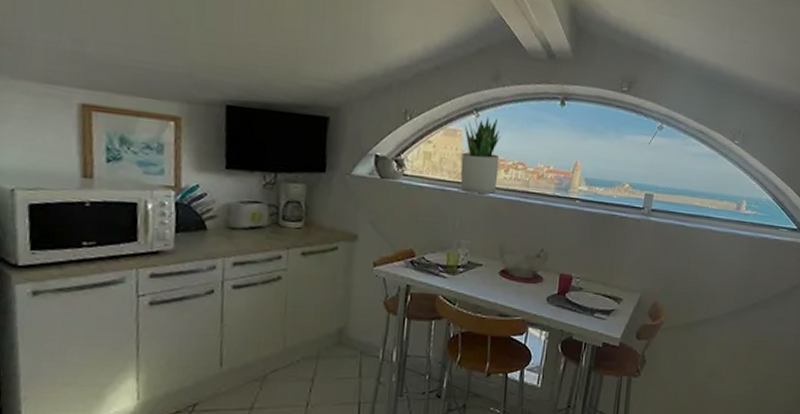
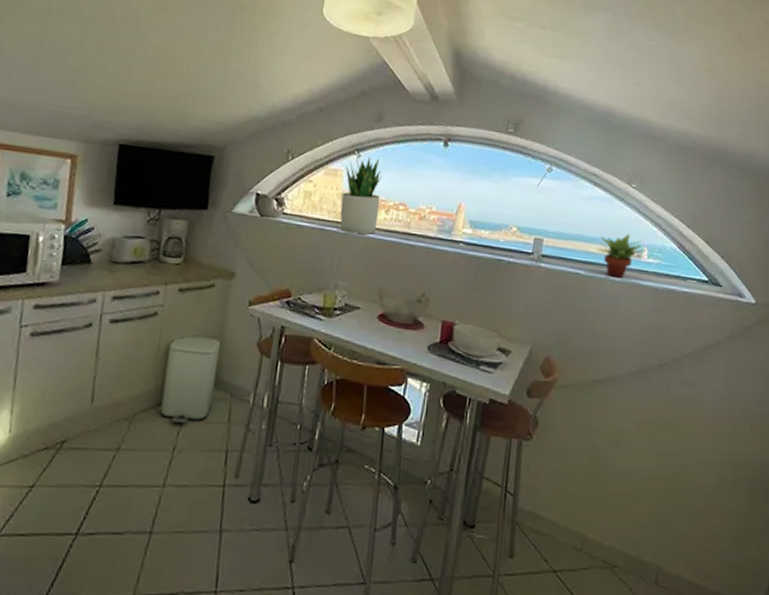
pedal bin: none [291,297,348,381] -> present [160,335,221,424]
bowl: none [569,275,615,307] -> present [452,323,502,359]
succulent plant: none [702,188,744,229] -> present [598,234,645,278]

